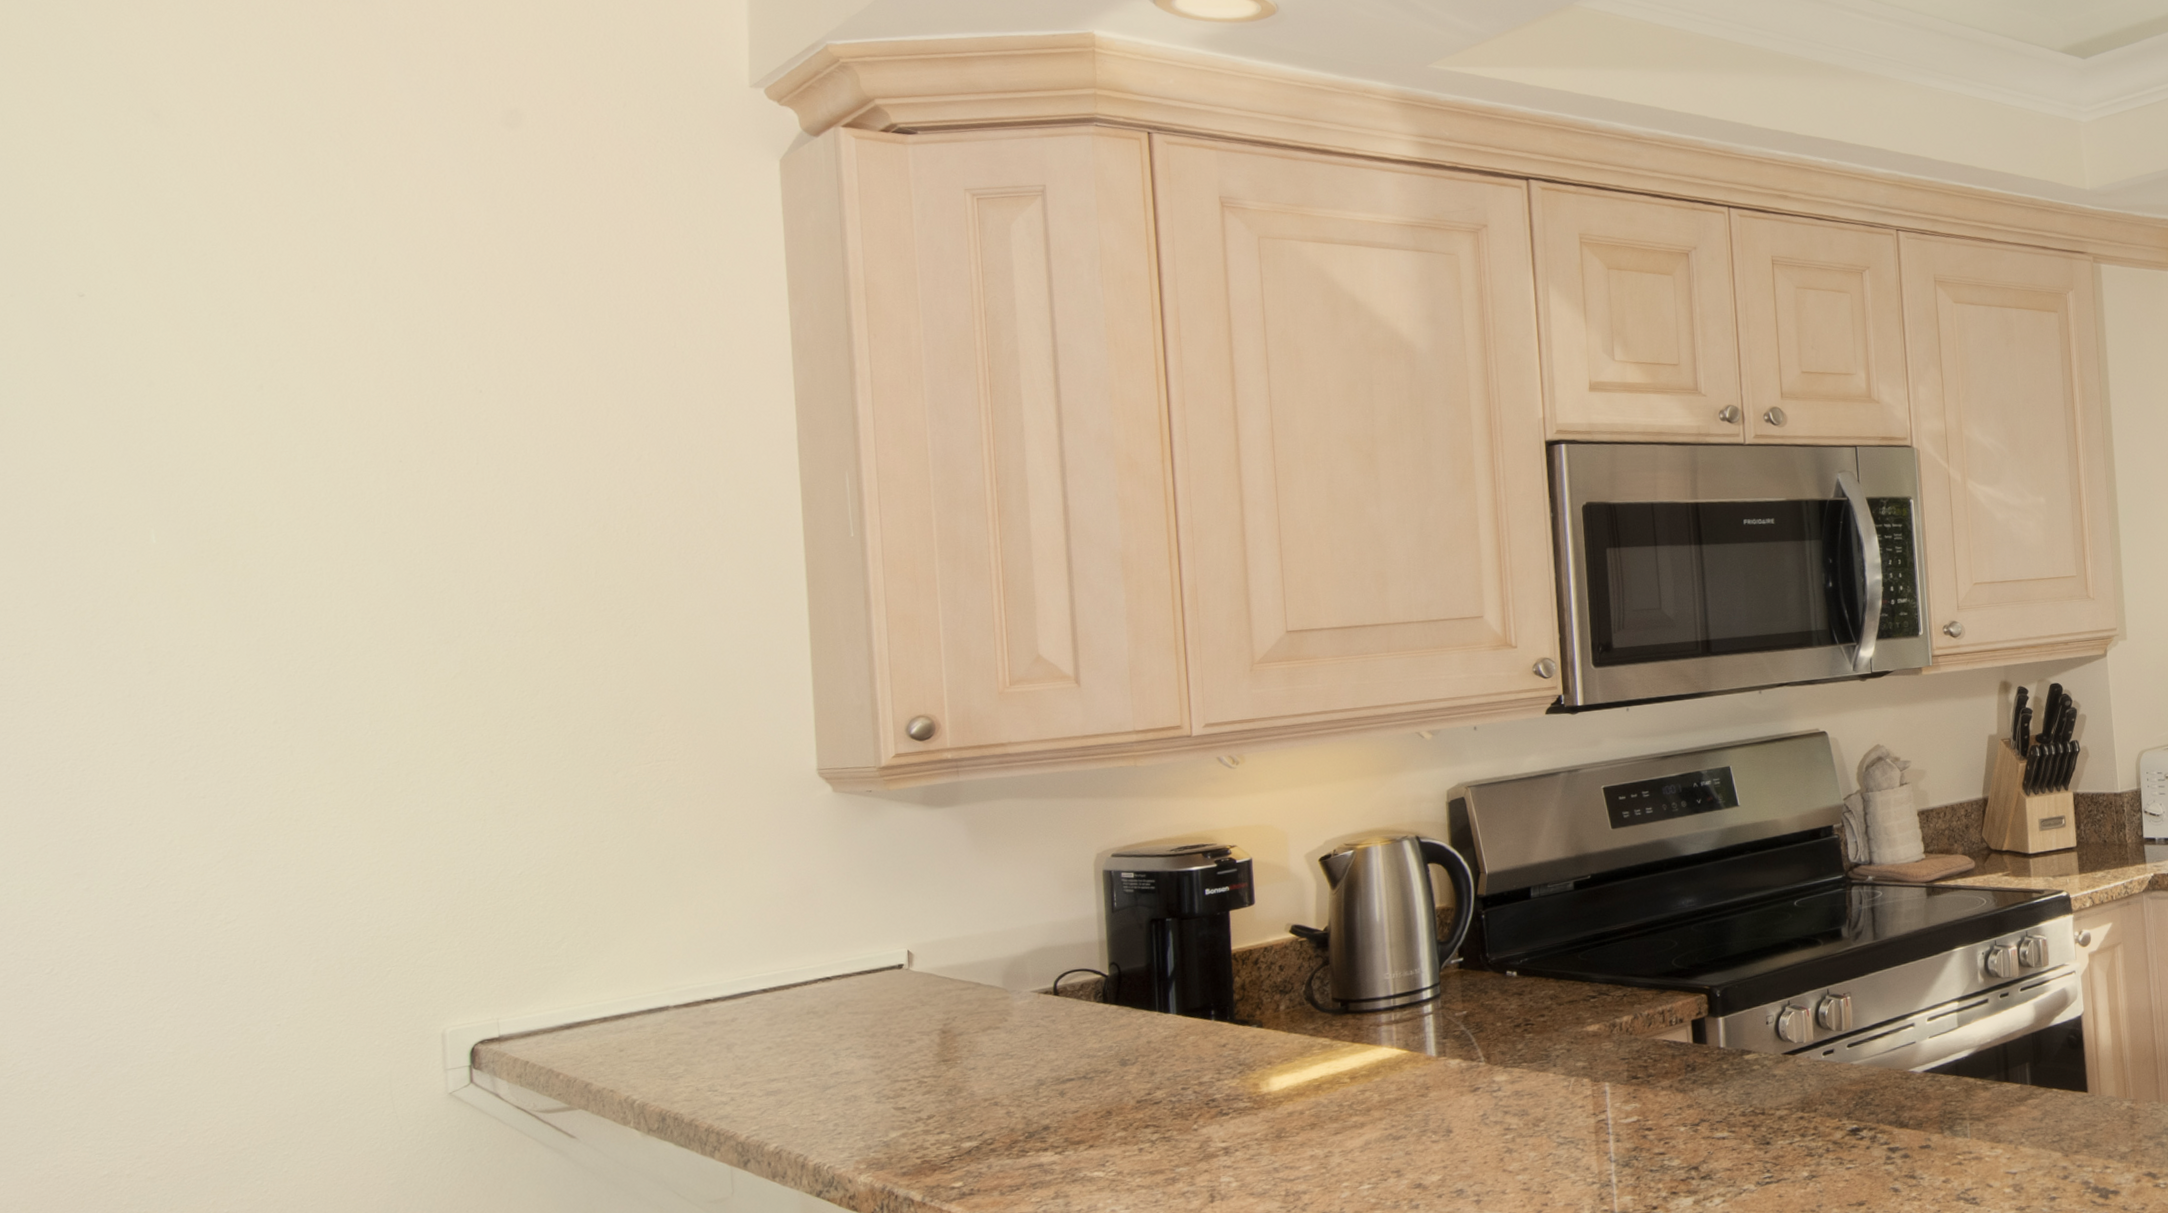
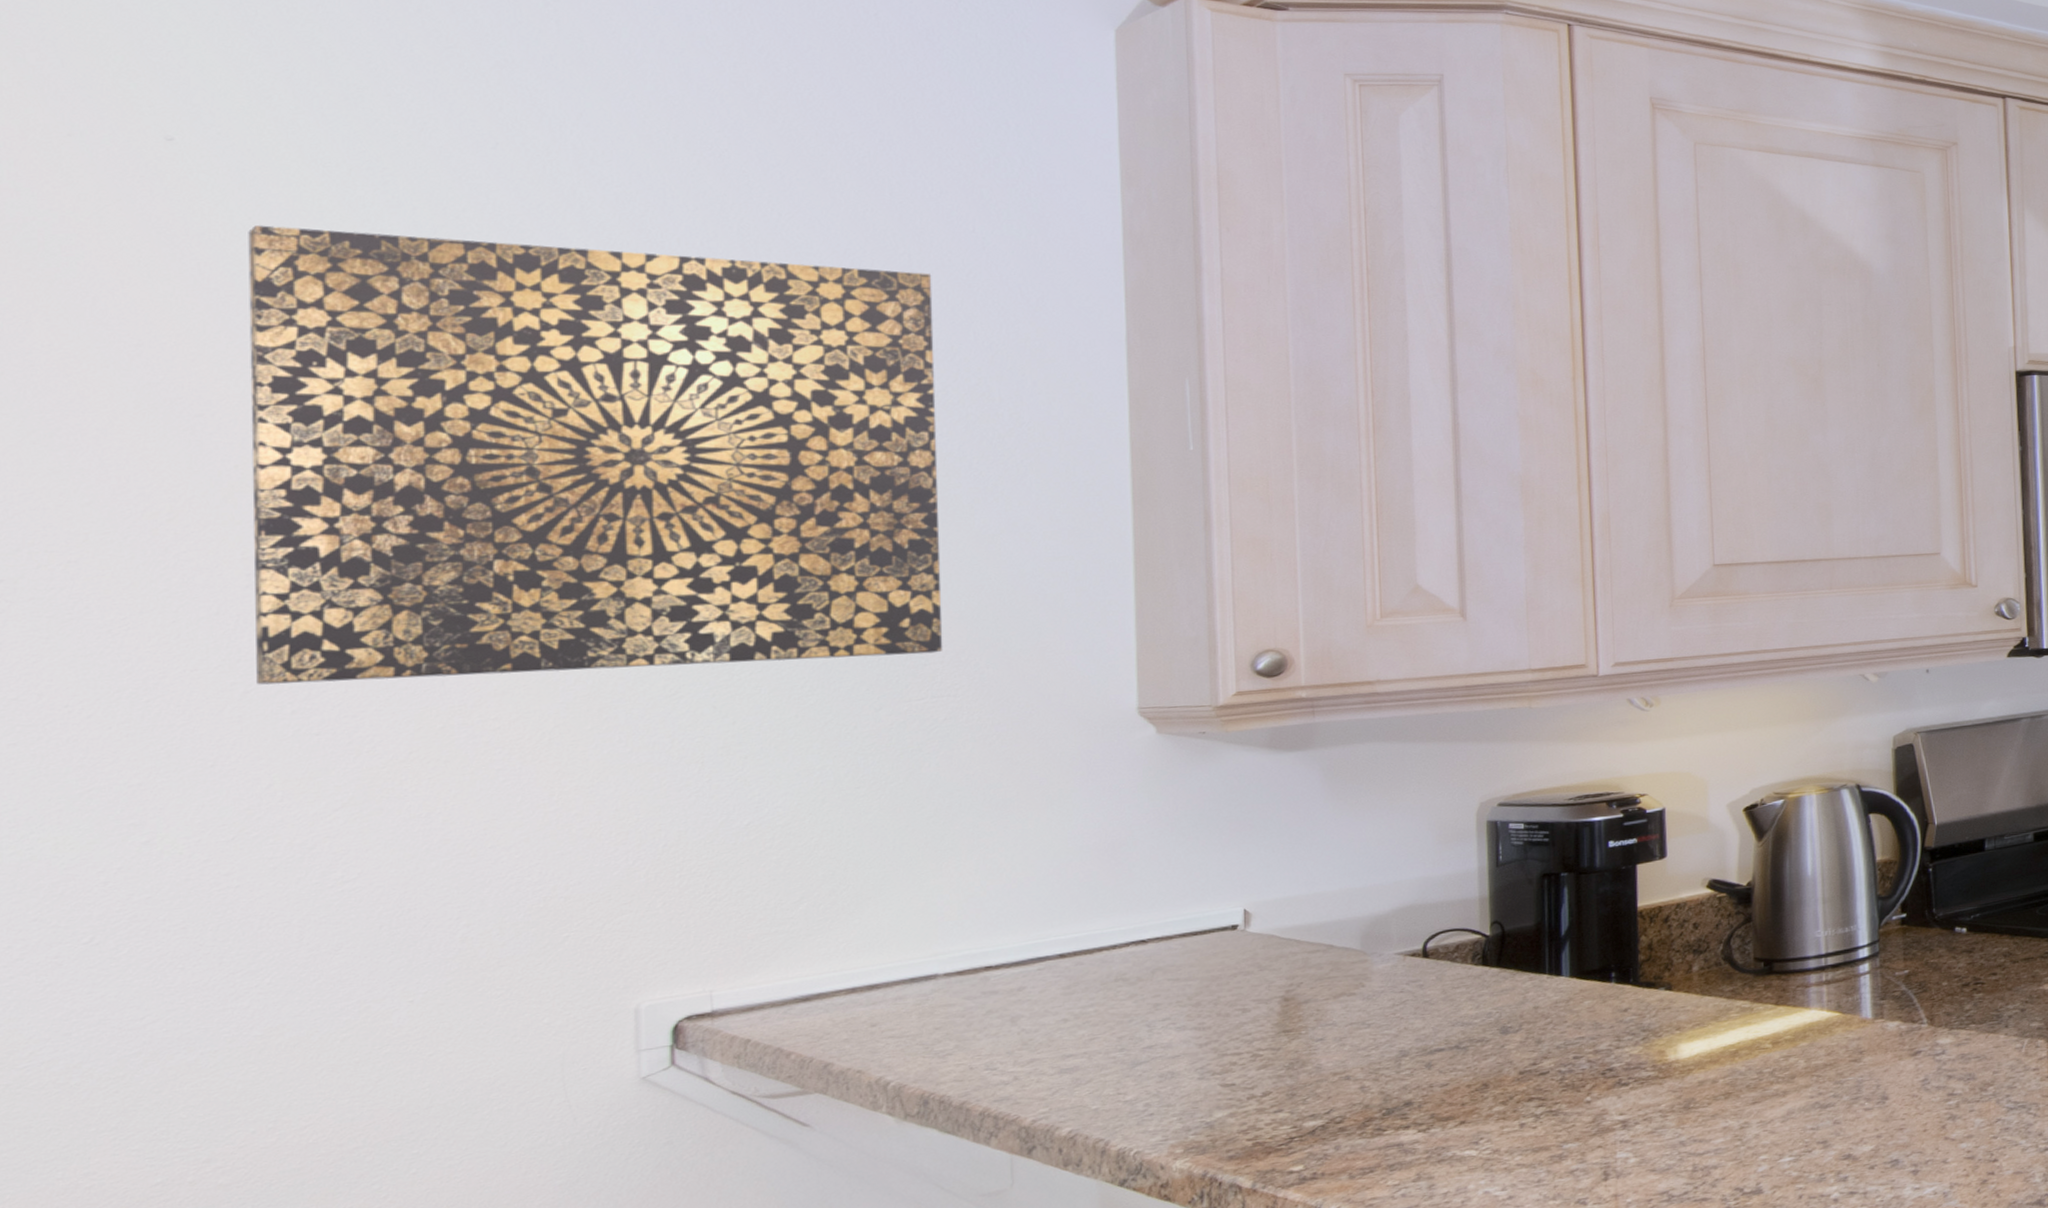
wall art: none [139,365,664,756] -> present [248,225,943,685]

